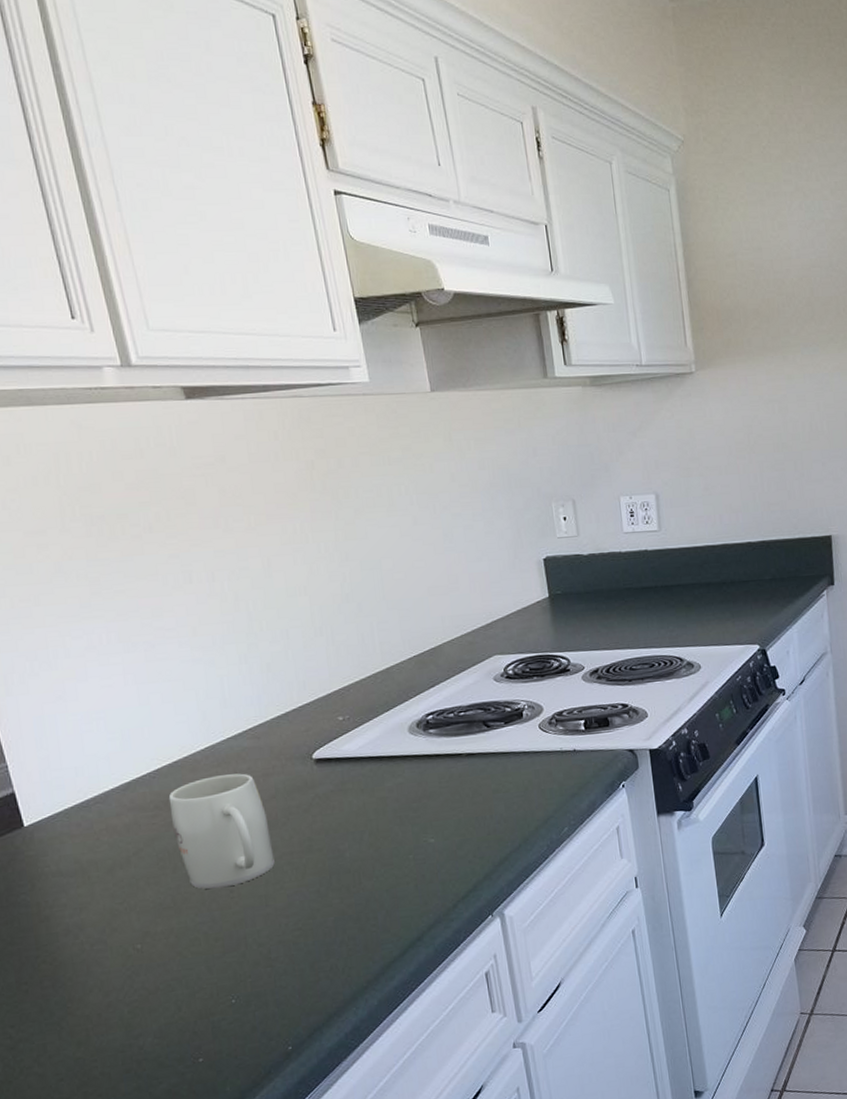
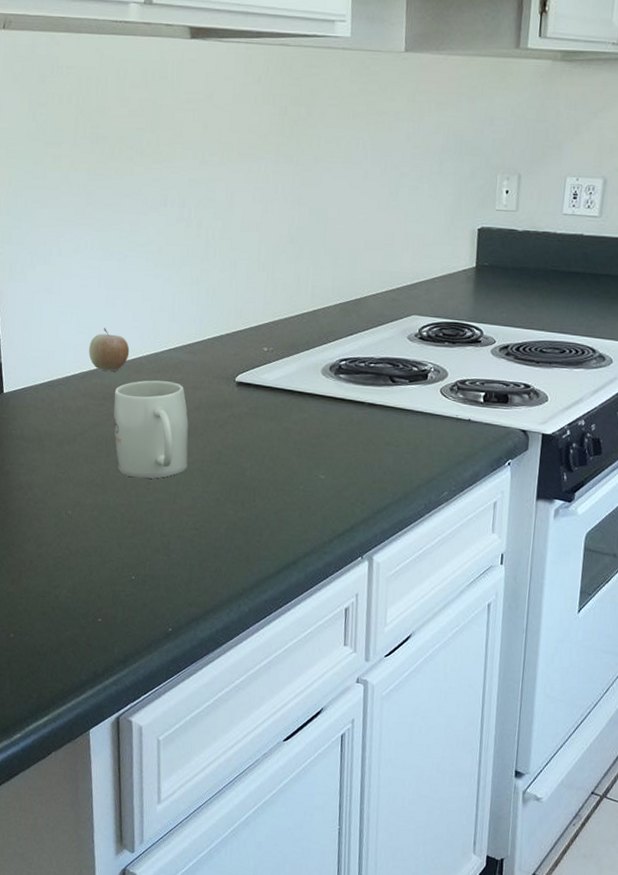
fruit: none [126,729,179,777] -> present [88,328,130,371]

